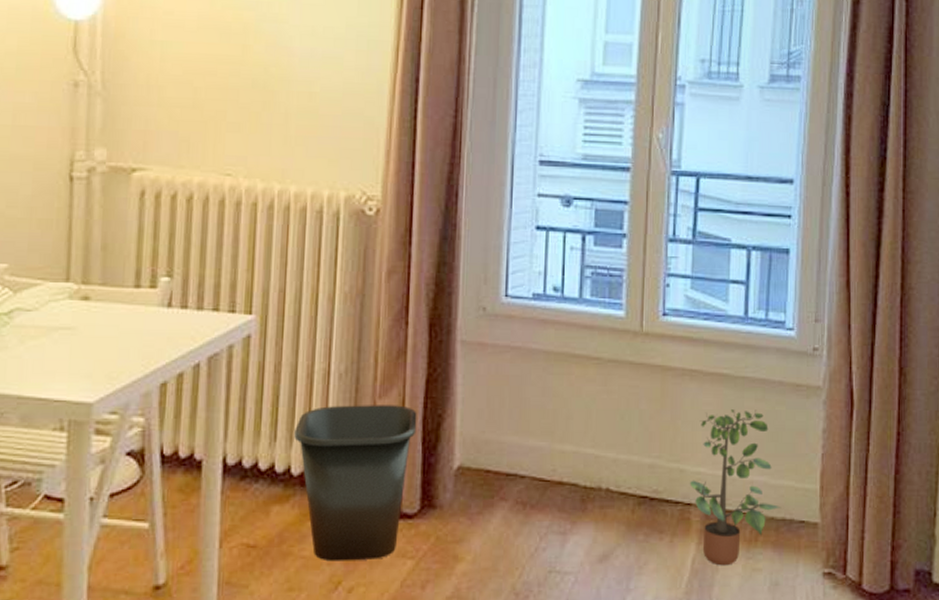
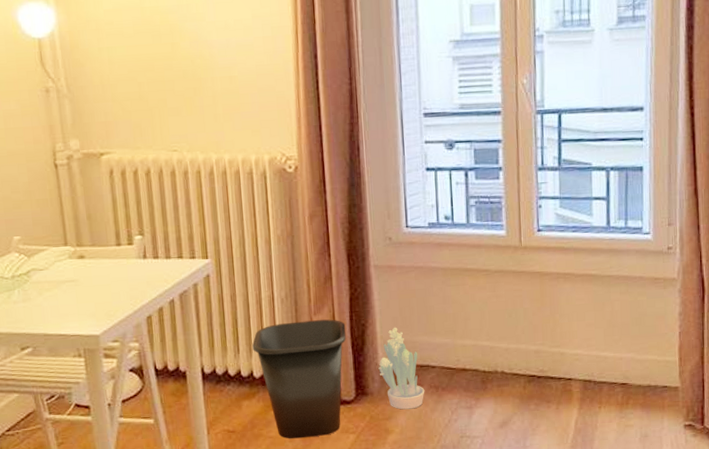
potted flower: none [453,421,509,531] -> present [378,327,425,410]
potted plant: present [689,409,782,566] -> none [569,301,647,425]

